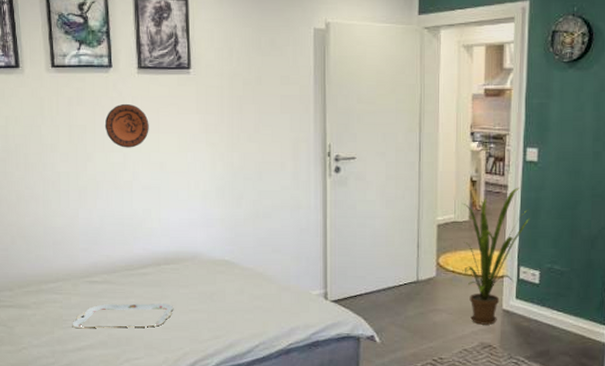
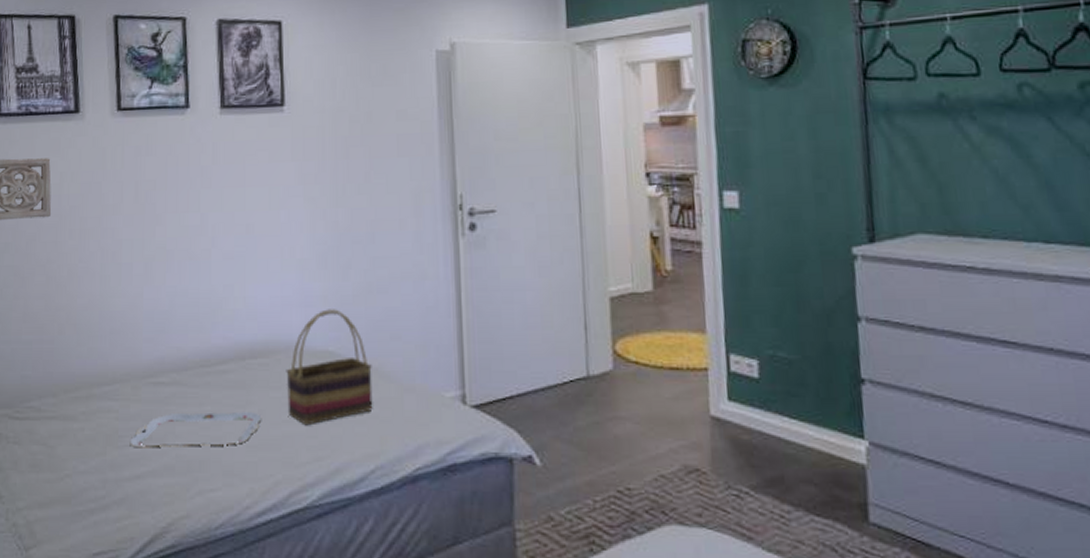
decorative plate: present [104,103,149,148] -> none [178,151,233,207]
woven basket: none [192,229,258,314] -> present [286,309,373,426]
house plant: present [463,187,530,325] -> none [643,243,737,439]

